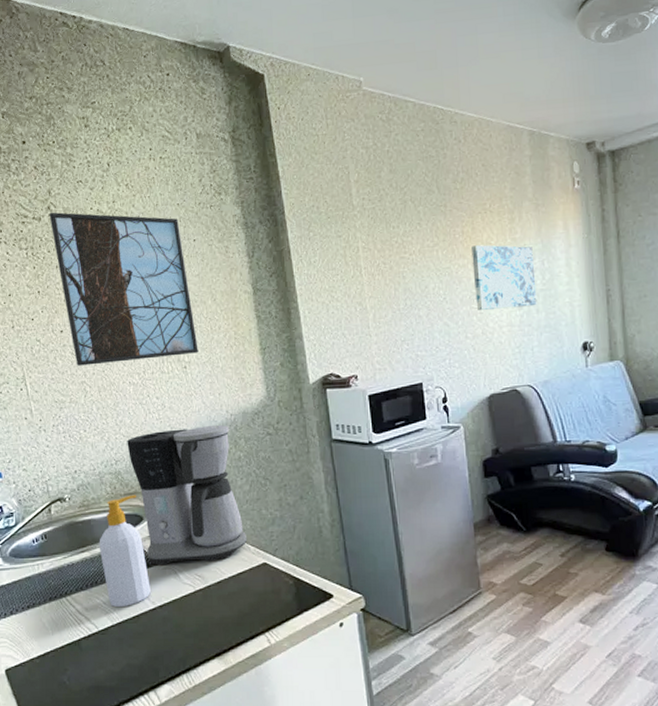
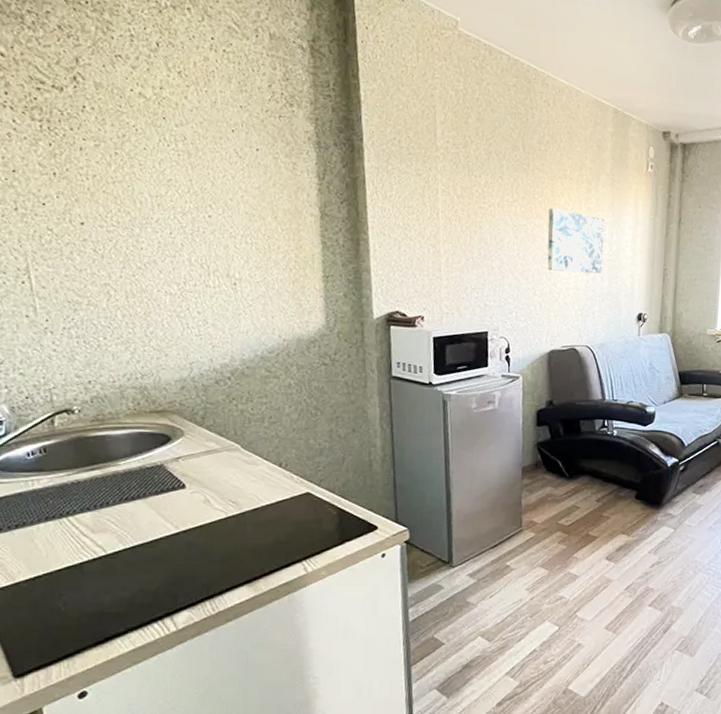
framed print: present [49,212,199,366] -> none [75,84,252,271]
soap bottle: present [99,495,151,607] -> none [113,413,174,530]
coffee maker: present [127,425,248,566] -> none [157,348,291,489]

